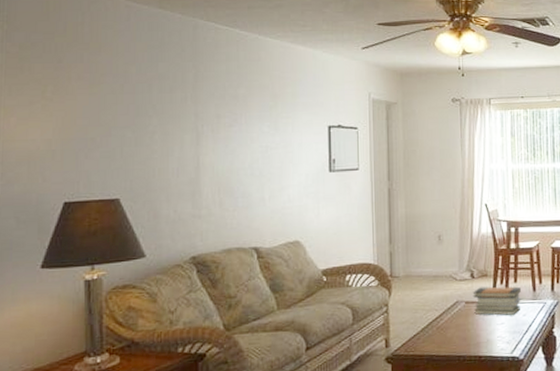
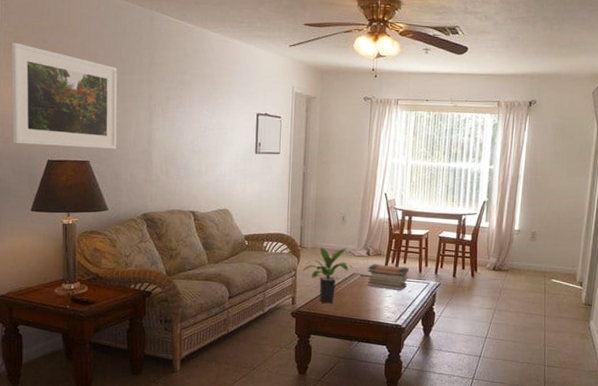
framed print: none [15,64,155,186] -> present [11,42,118,150]
potted plant: none [395,271,456,342] -> present [302,247,353,304]

